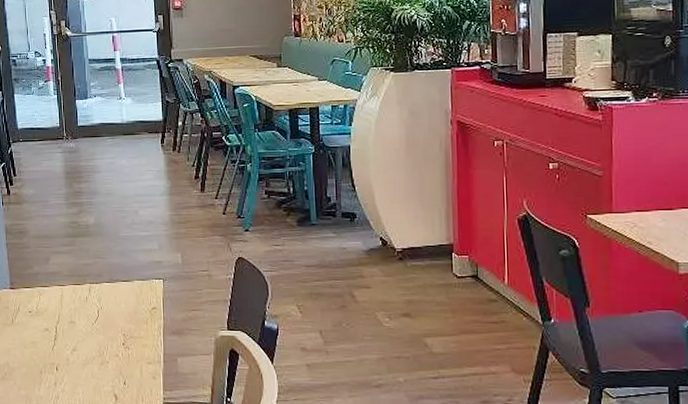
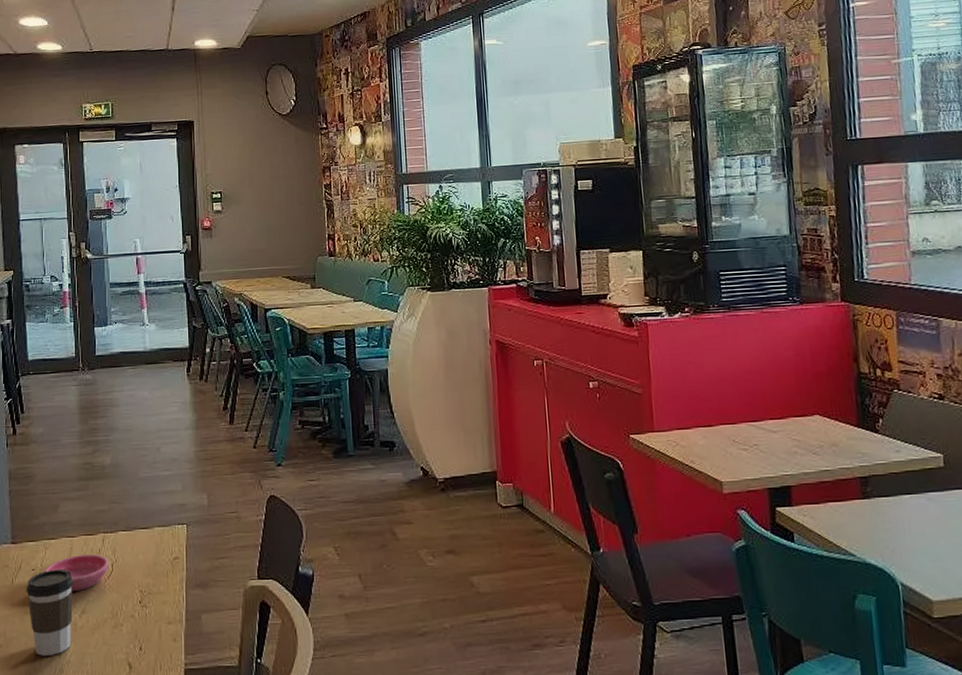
coffee cup: none [24,313,65,384] -> present [26,569,74,656]
saucer: none [39,301,95,332] -> present [43,554,109,591]

